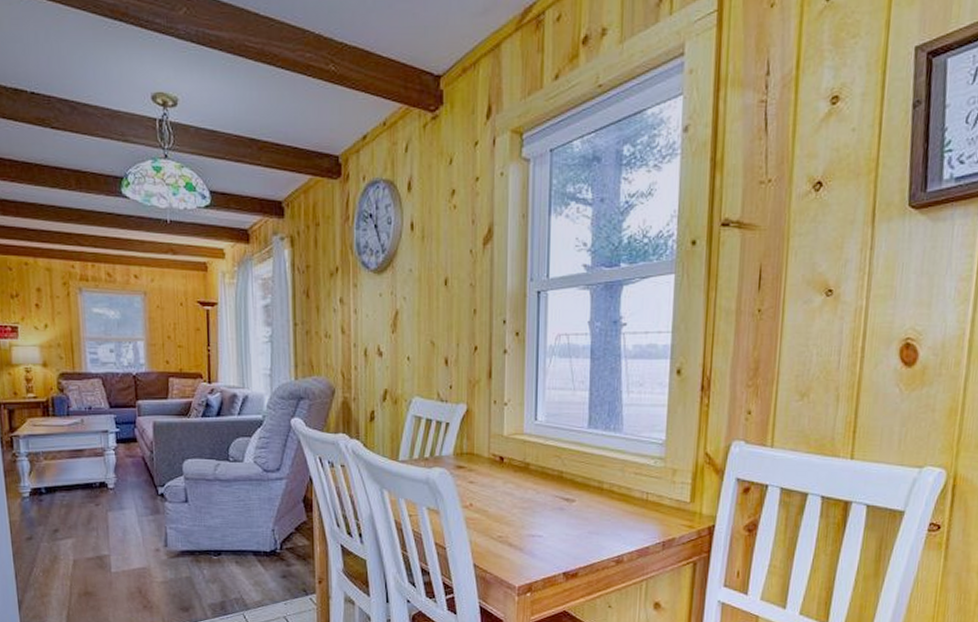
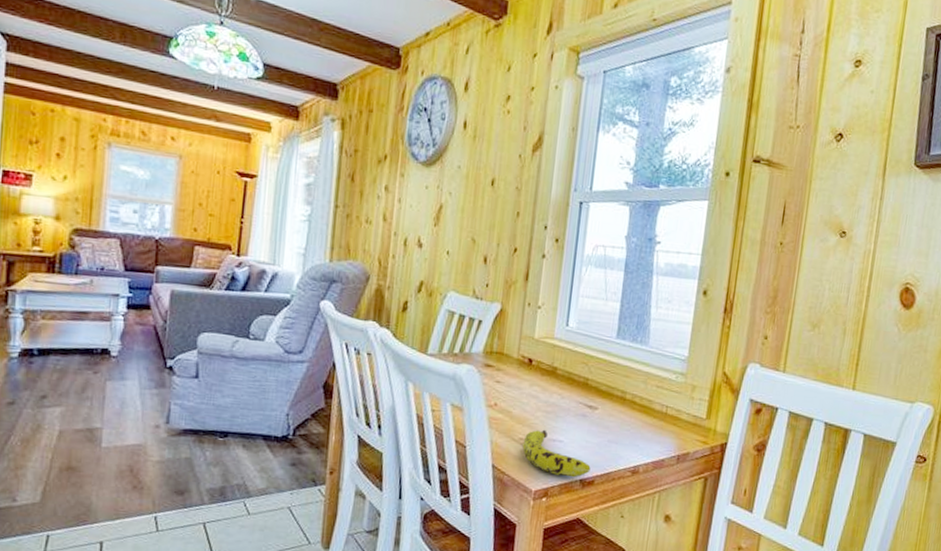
fruit: none [502,526,573,571] -> present [522,429,591,478]

